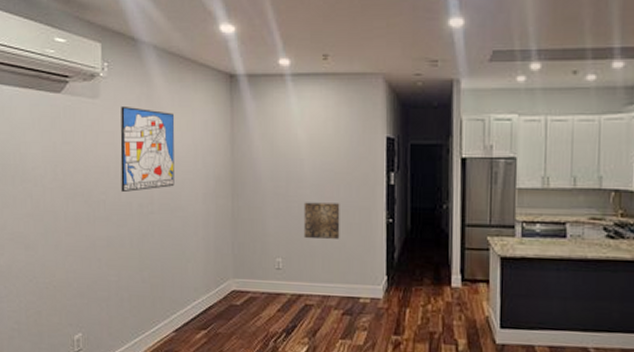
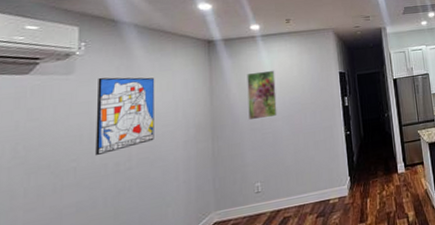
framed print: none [272,122,305,183] -> present [247,70,277,121]
wall art: present [303,202,340,239] -> none [277,127,310,162]

